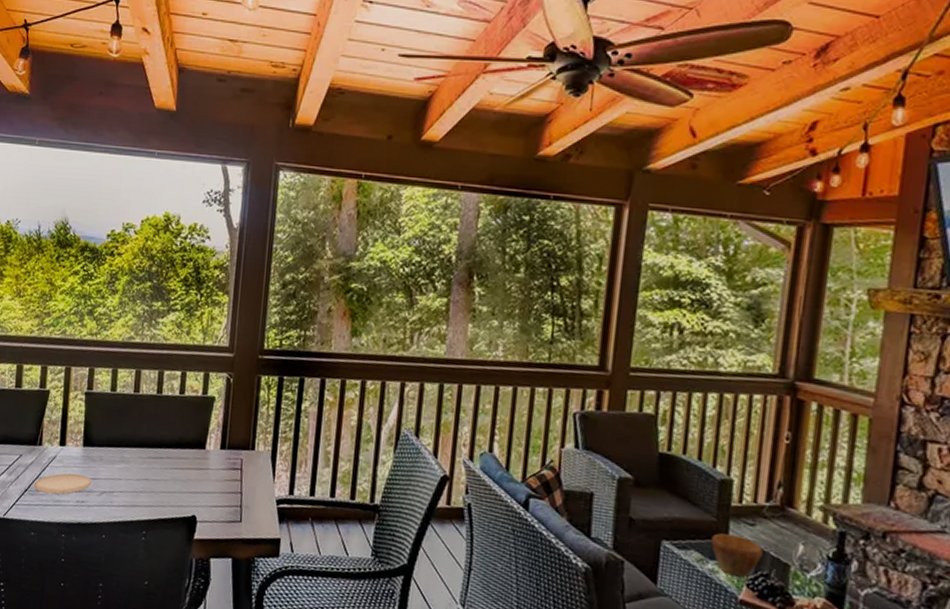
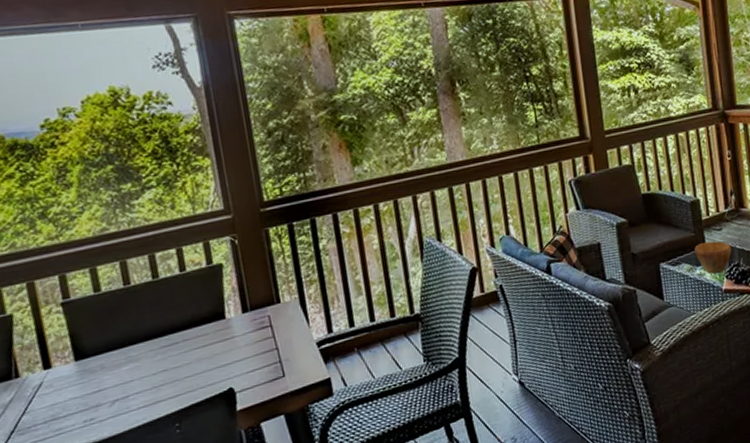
plate: present [33,473,92,495] -> none [20,390,98,428]

